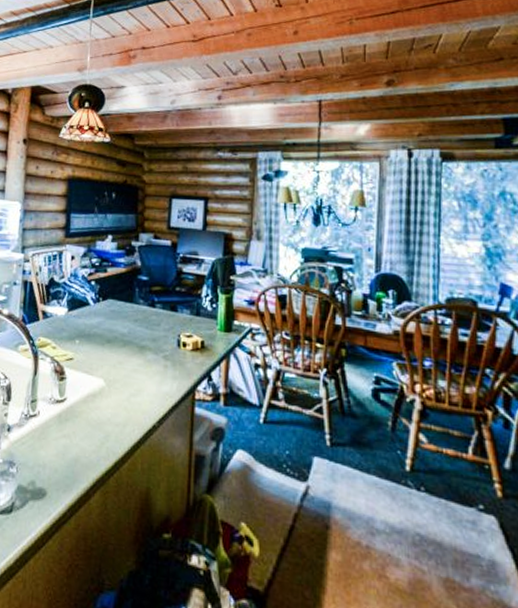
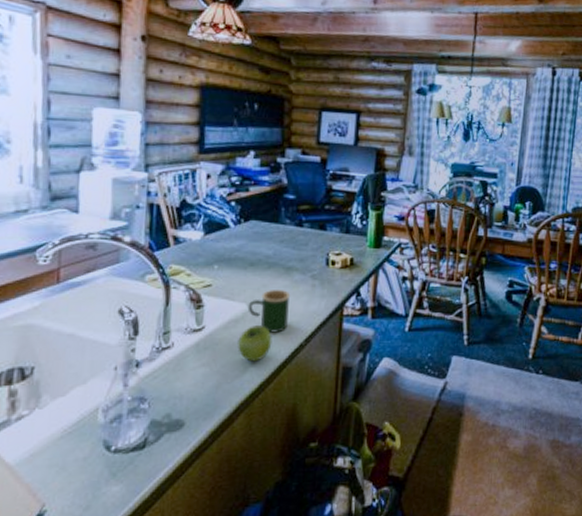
fruit: none [94,402,127,439] -> present [236,326,272,362]
mug: none [104,367,144,412] -> present [247,289,291,333]

